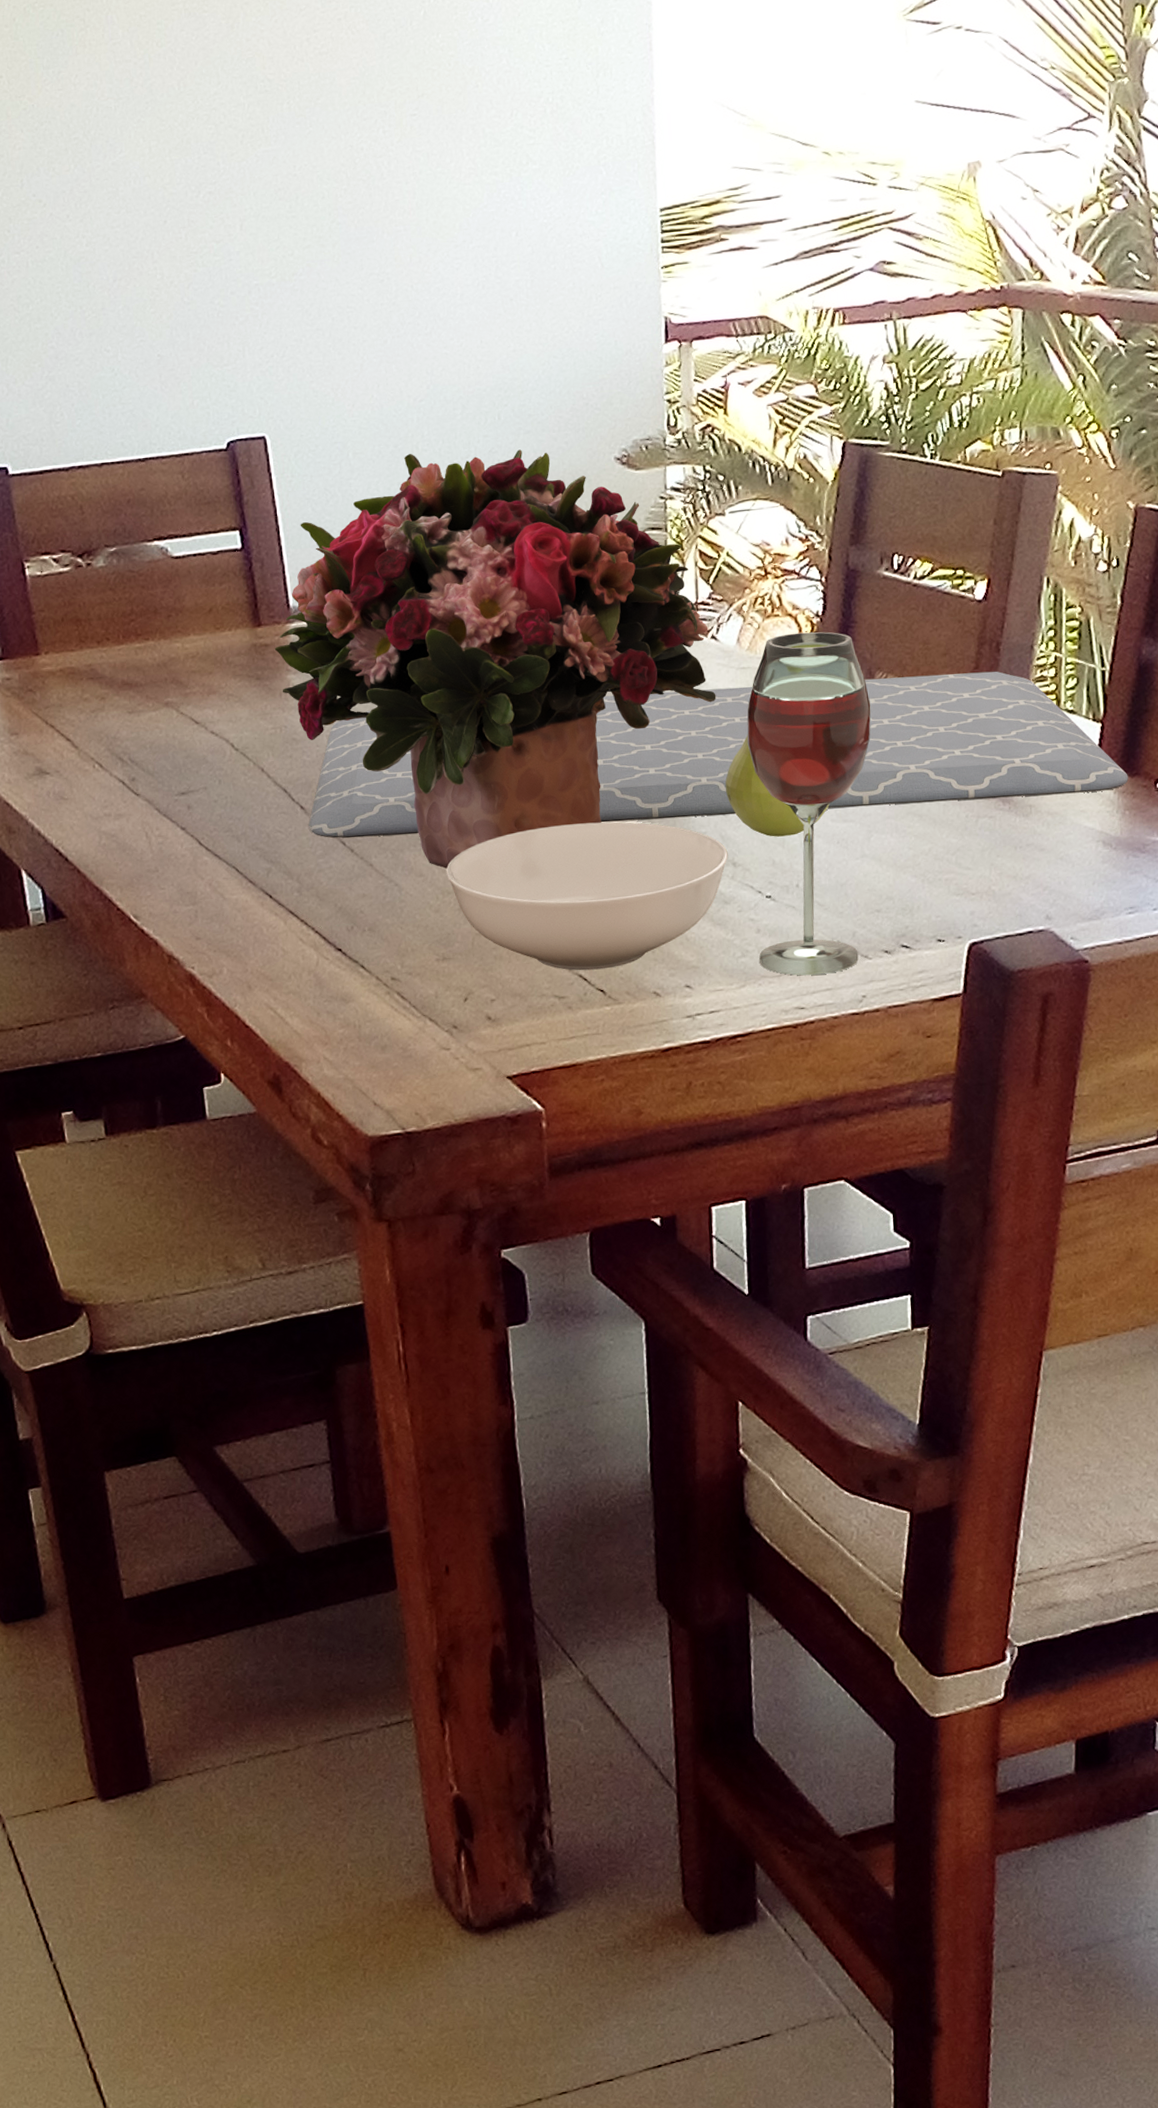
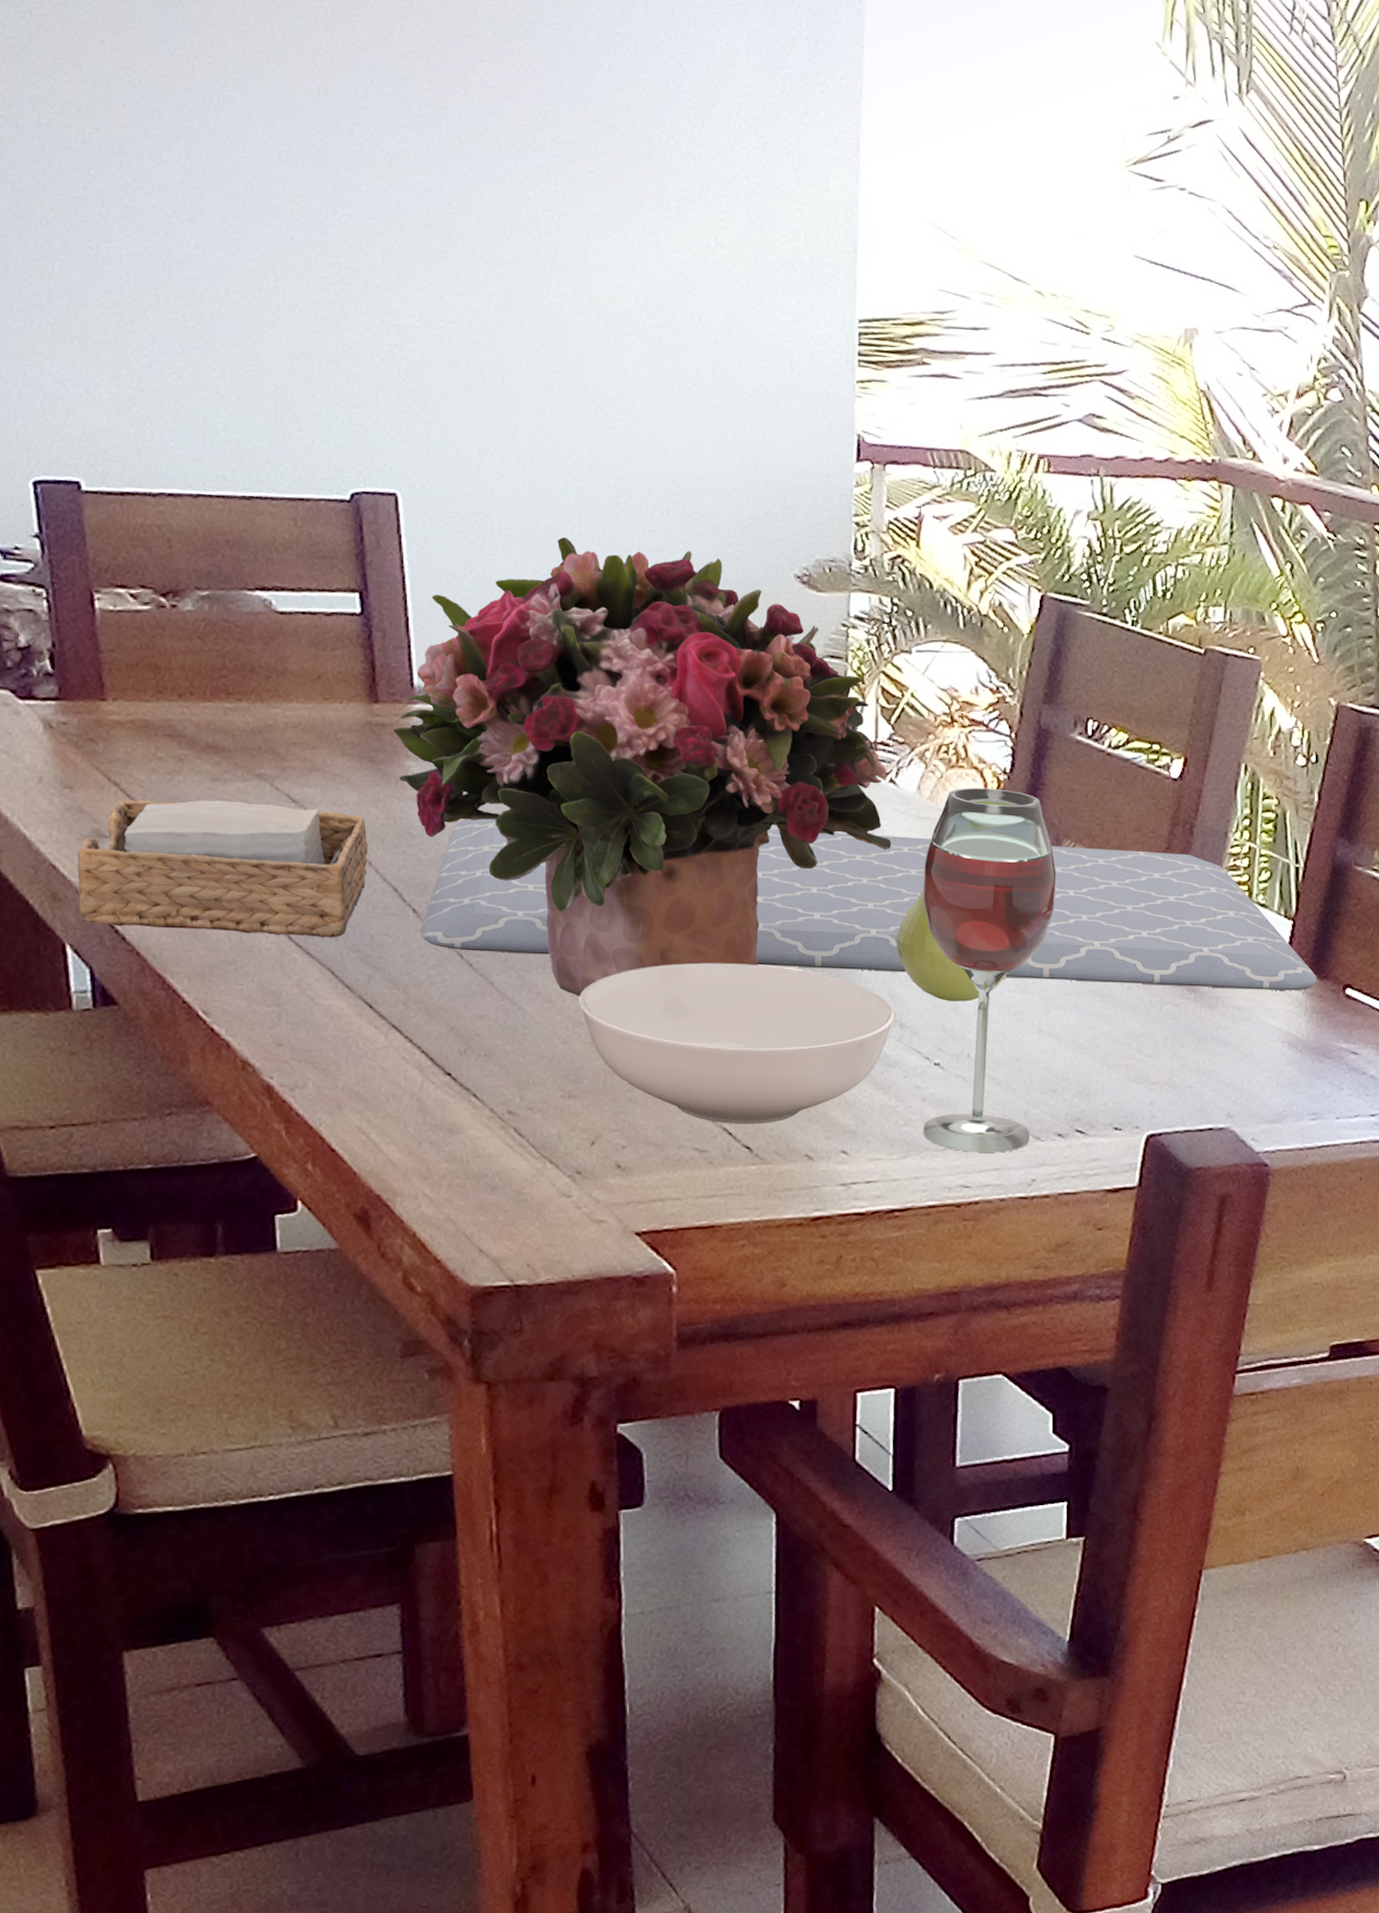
napkin holder: none [25,727,261,850] -> present [77,800,369,938]

